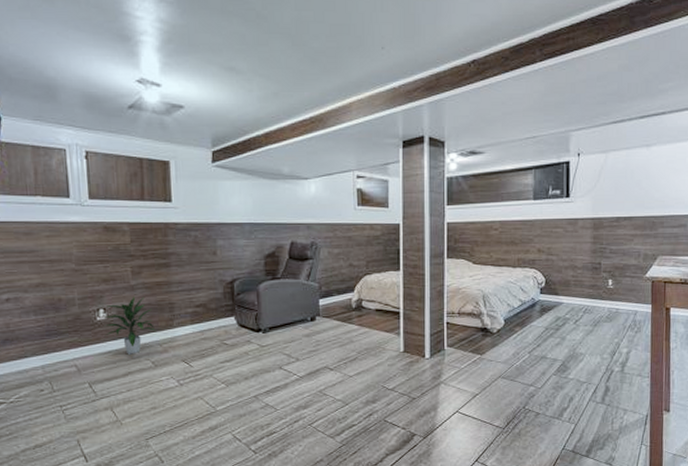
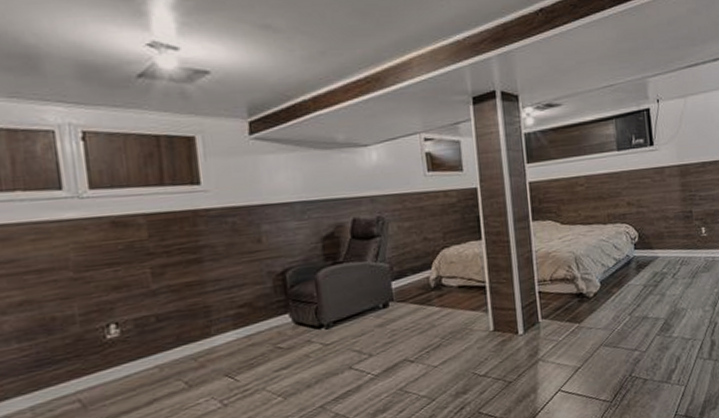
indoor plant: present [104,297,155,355] -> none [117,302,187,377]

